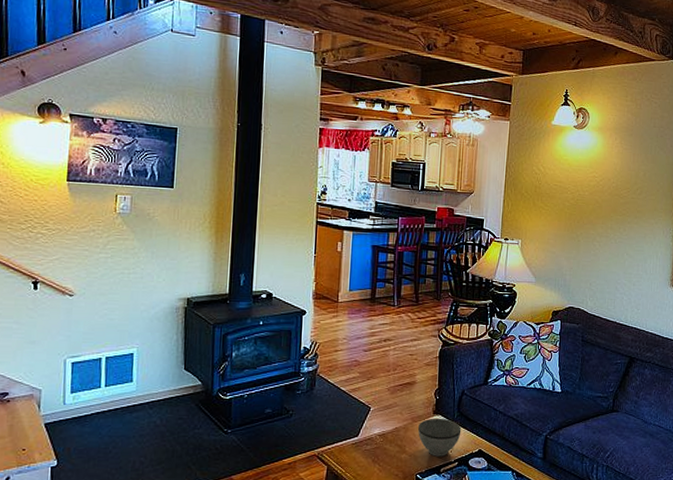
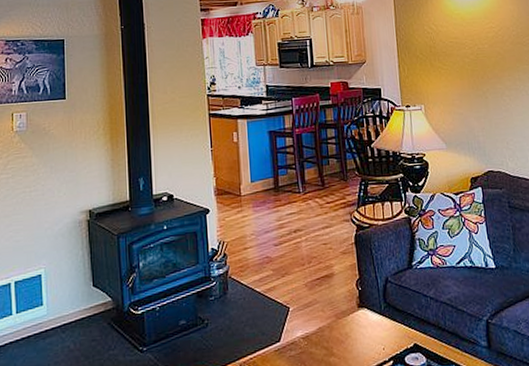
bowl: present [418,418,462,457] -> none [344,311,392,357]

